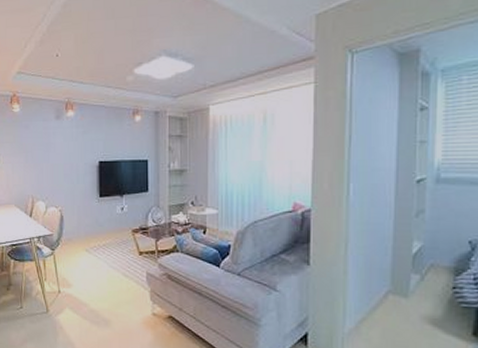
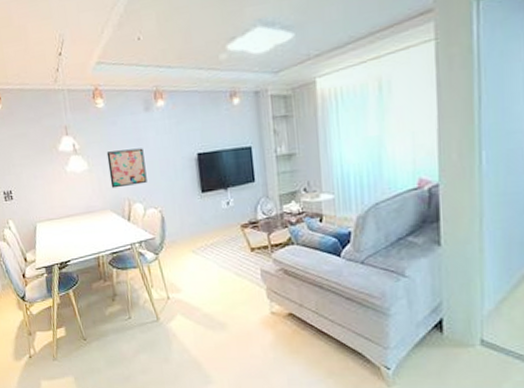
wall art: none [17,151,51,186] -> present [106,148,147,189]

